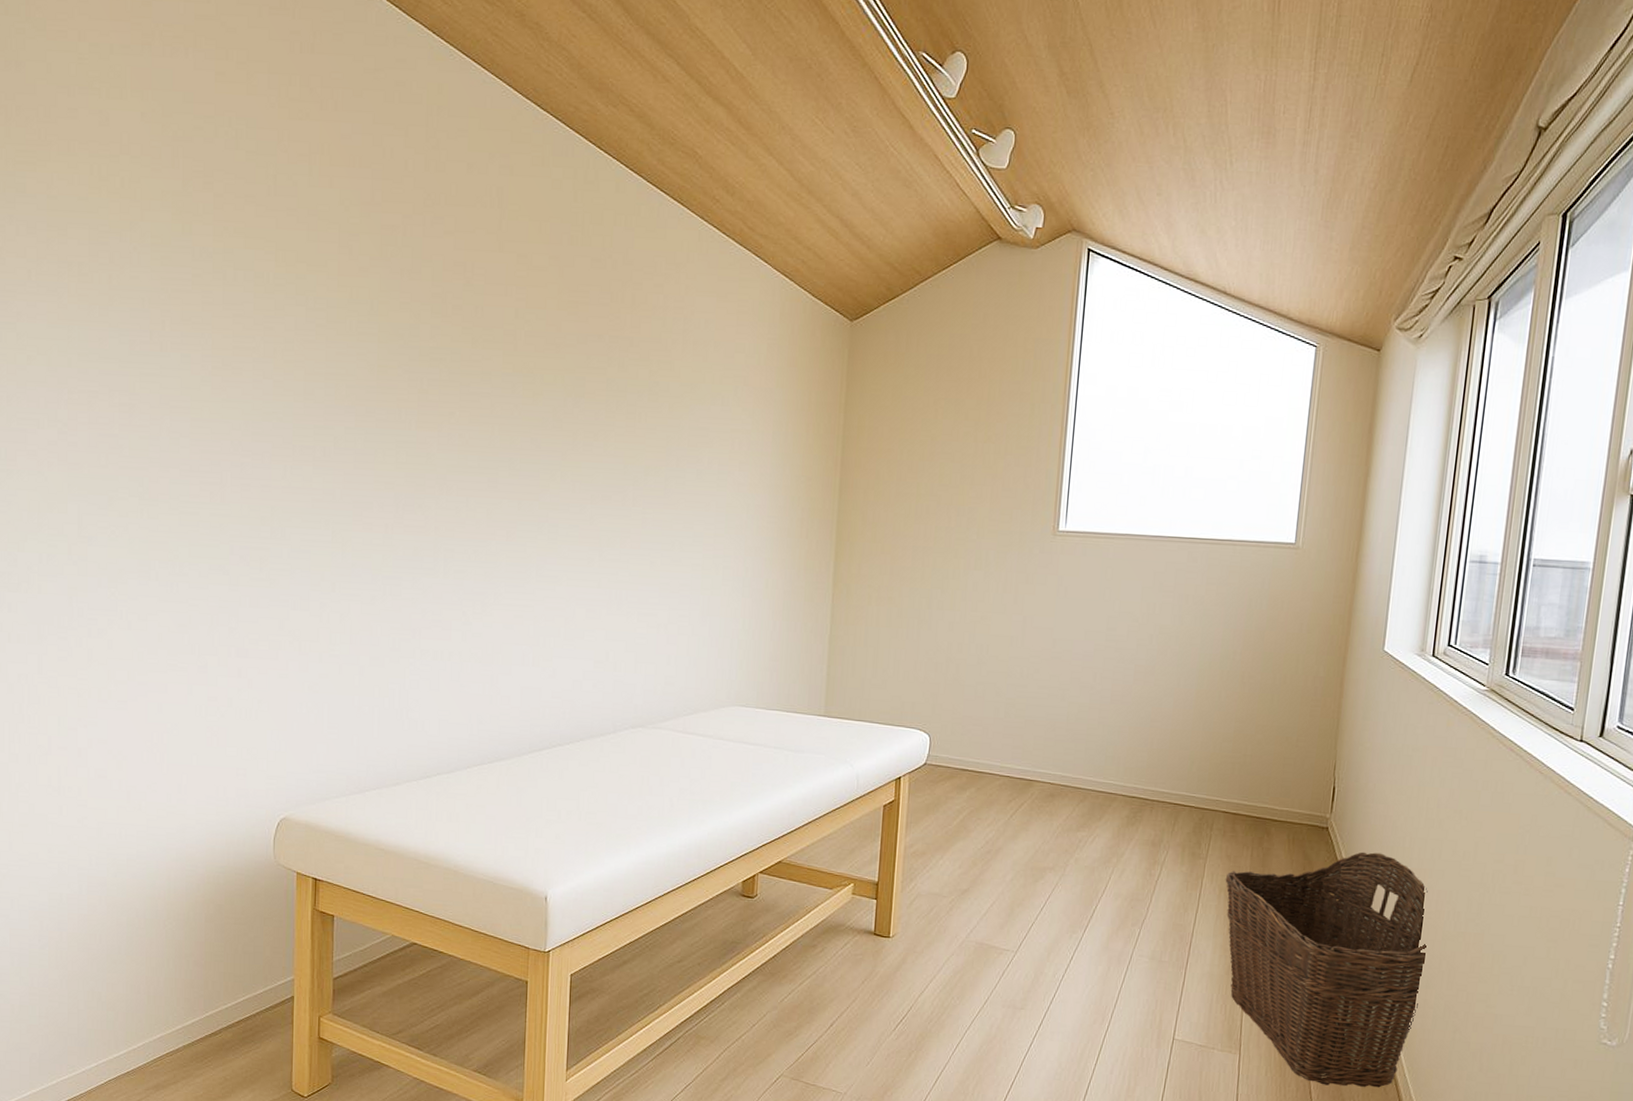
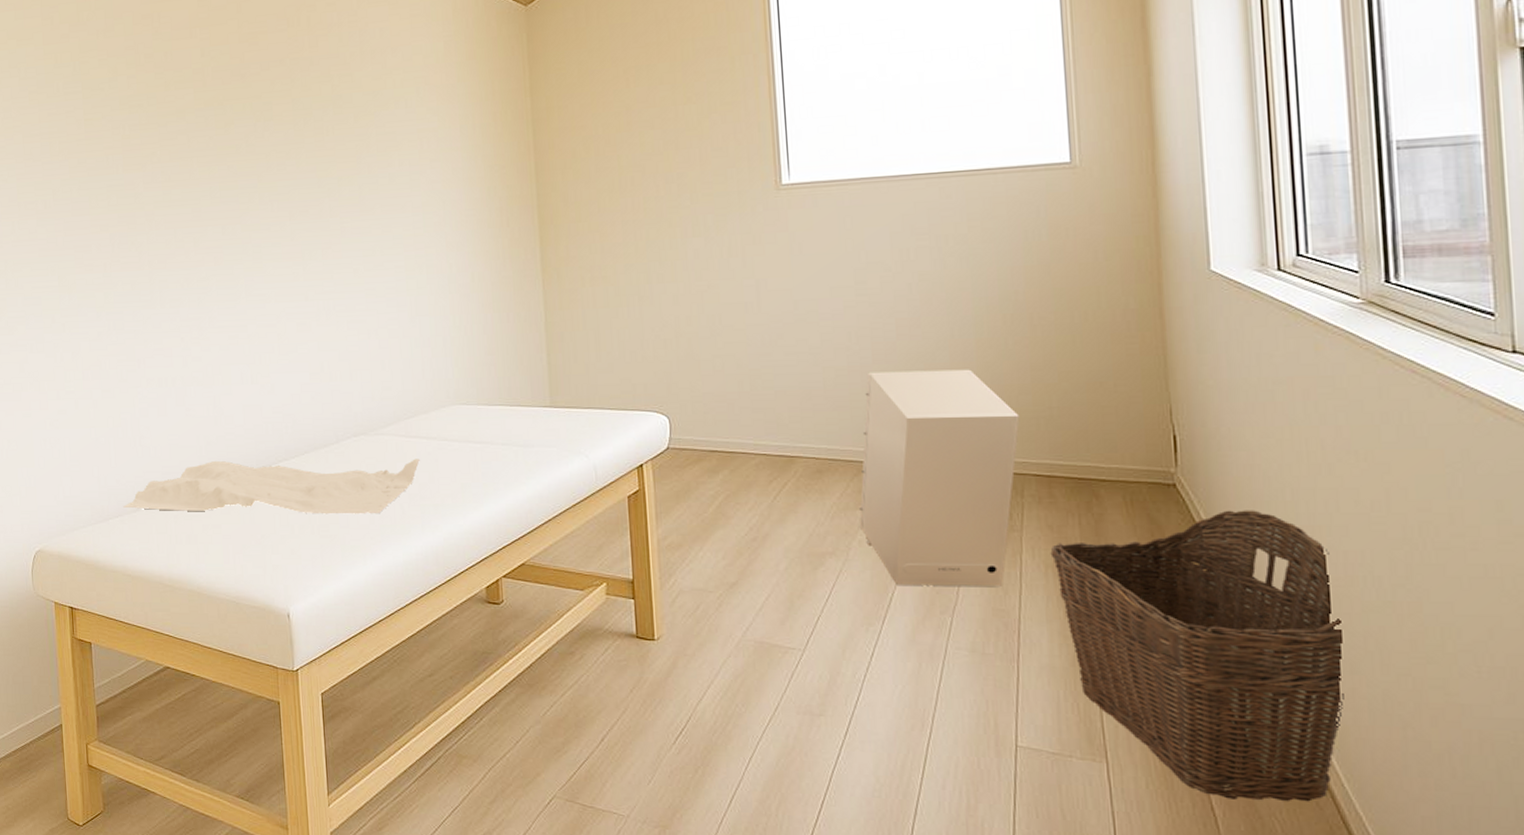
towel: none [382,740,694,806] -> present [123,458,420,514]
air purifier: none [1077,710,1220,905] -> present [859,369,1020,586]

